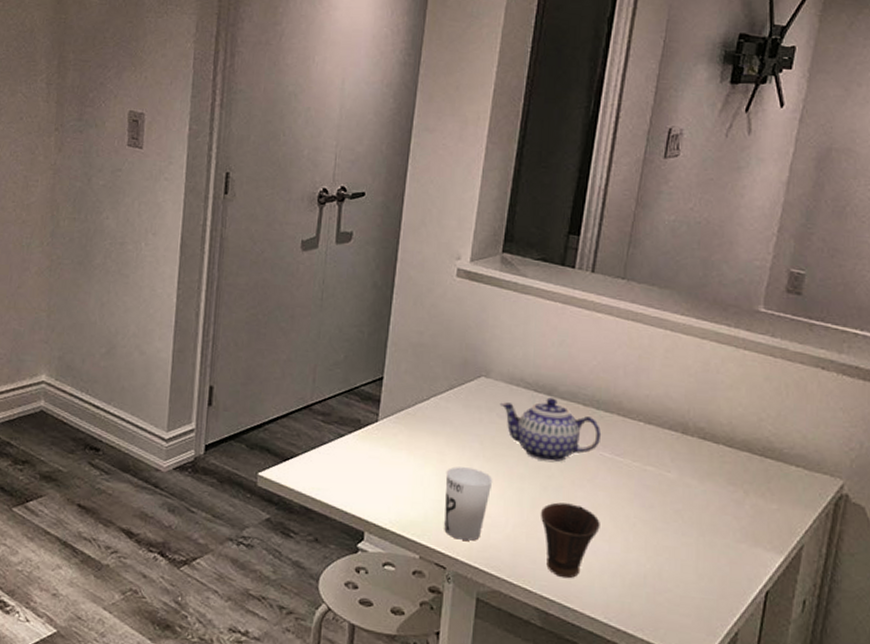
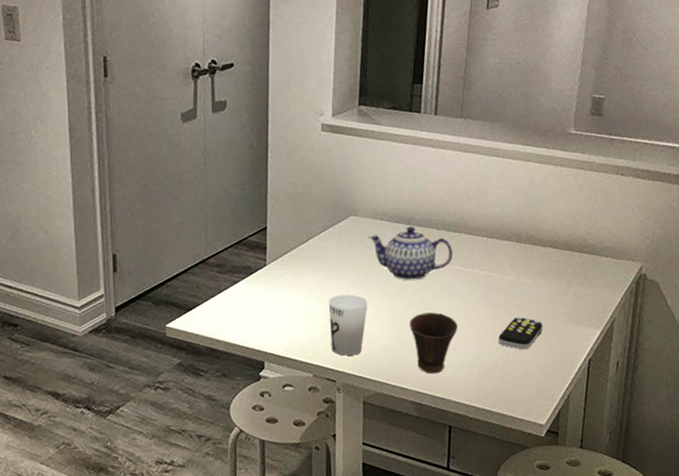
remote control: none [650,524,709,567] -> present [499,317,543,350]

